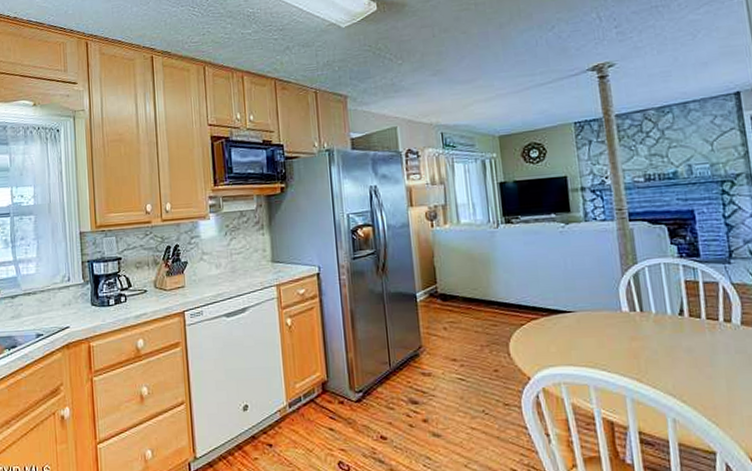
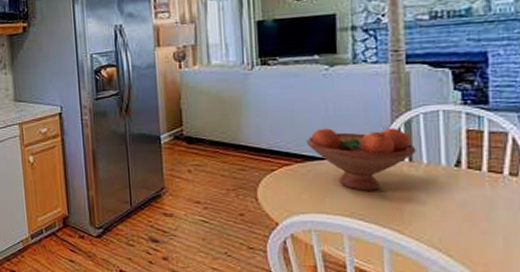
fruit bowl: none [550,280,646,342] -> present [306,127,416,191]

